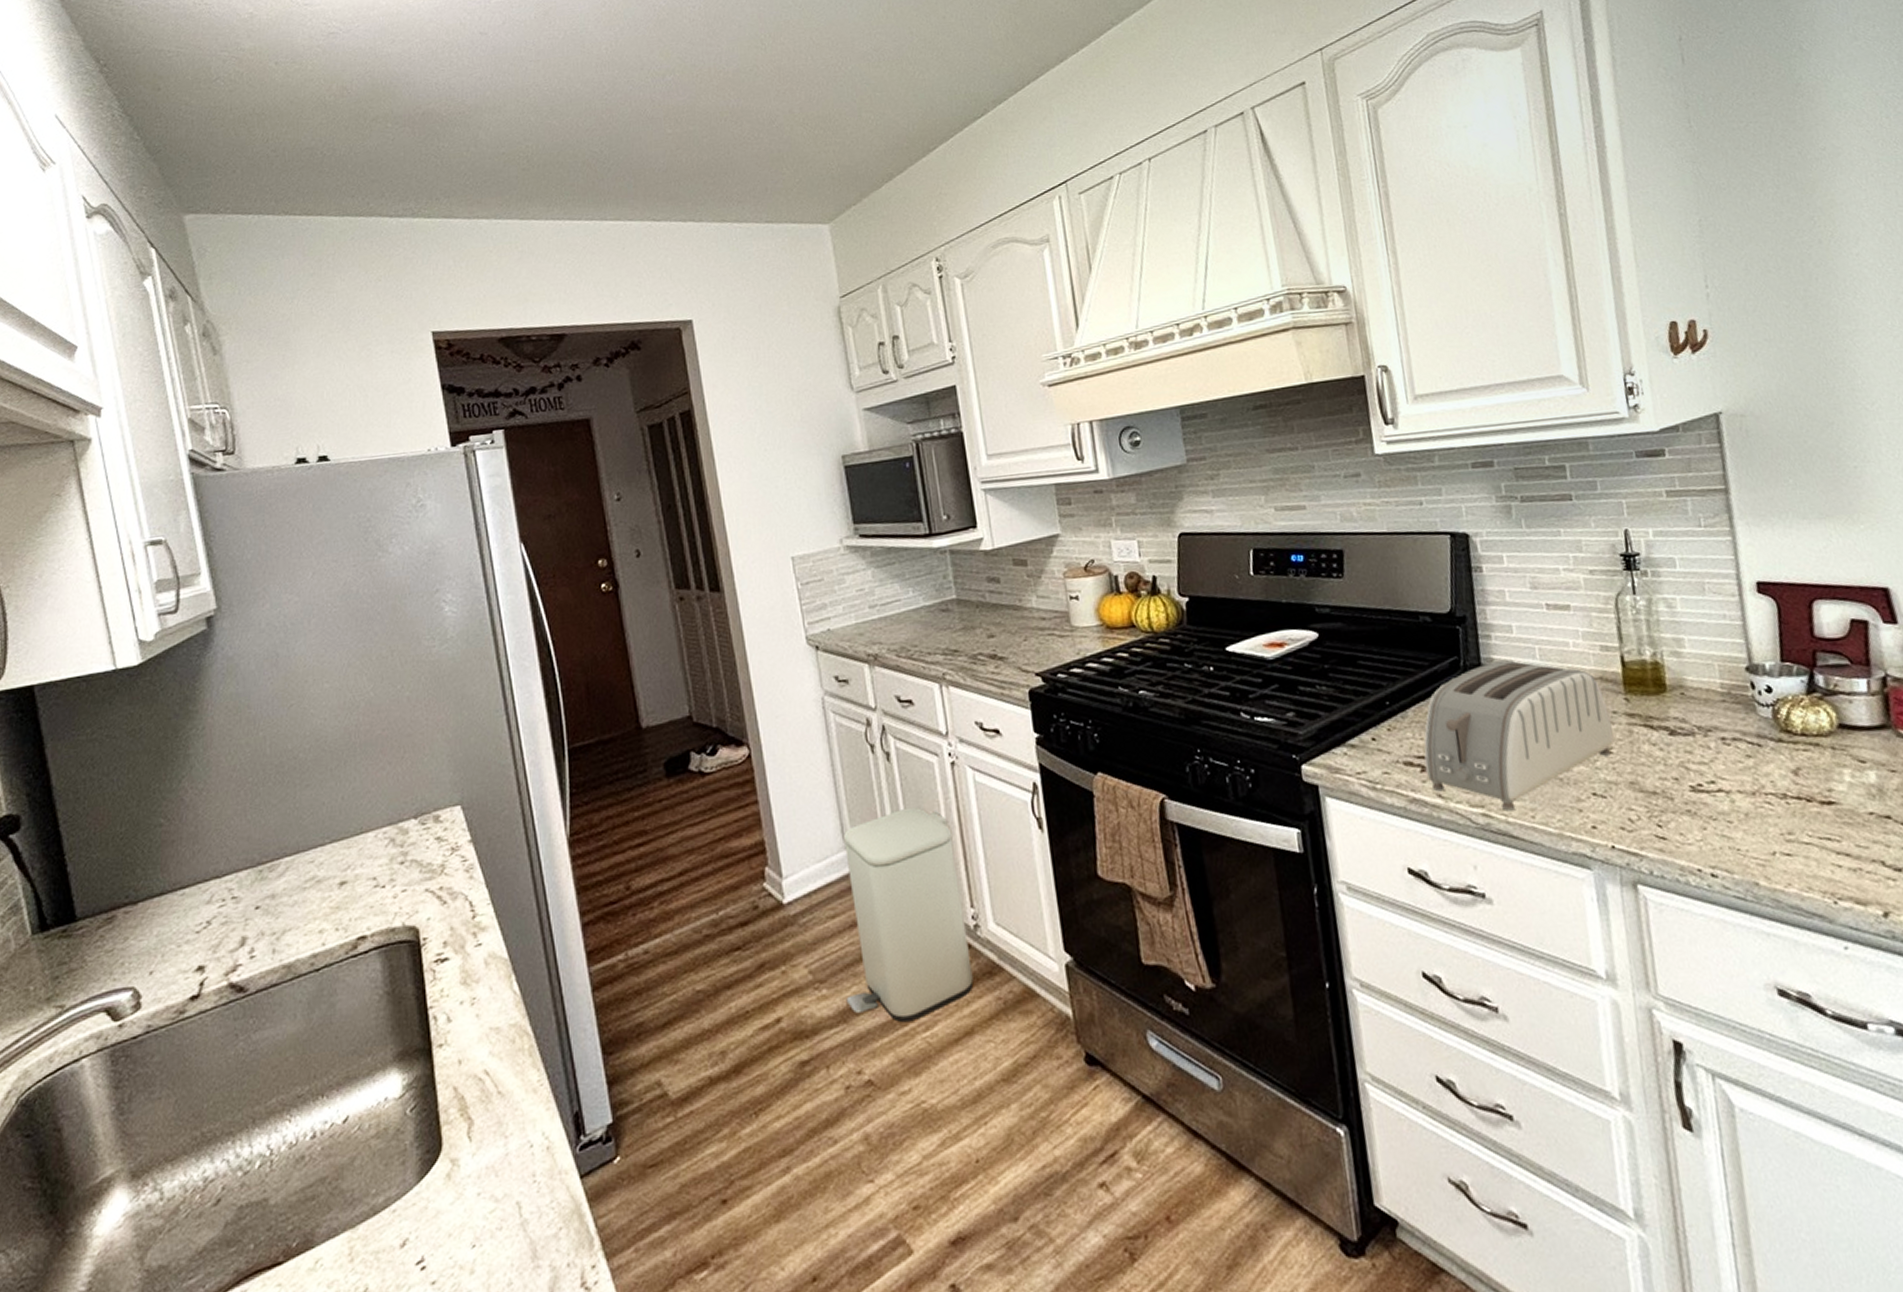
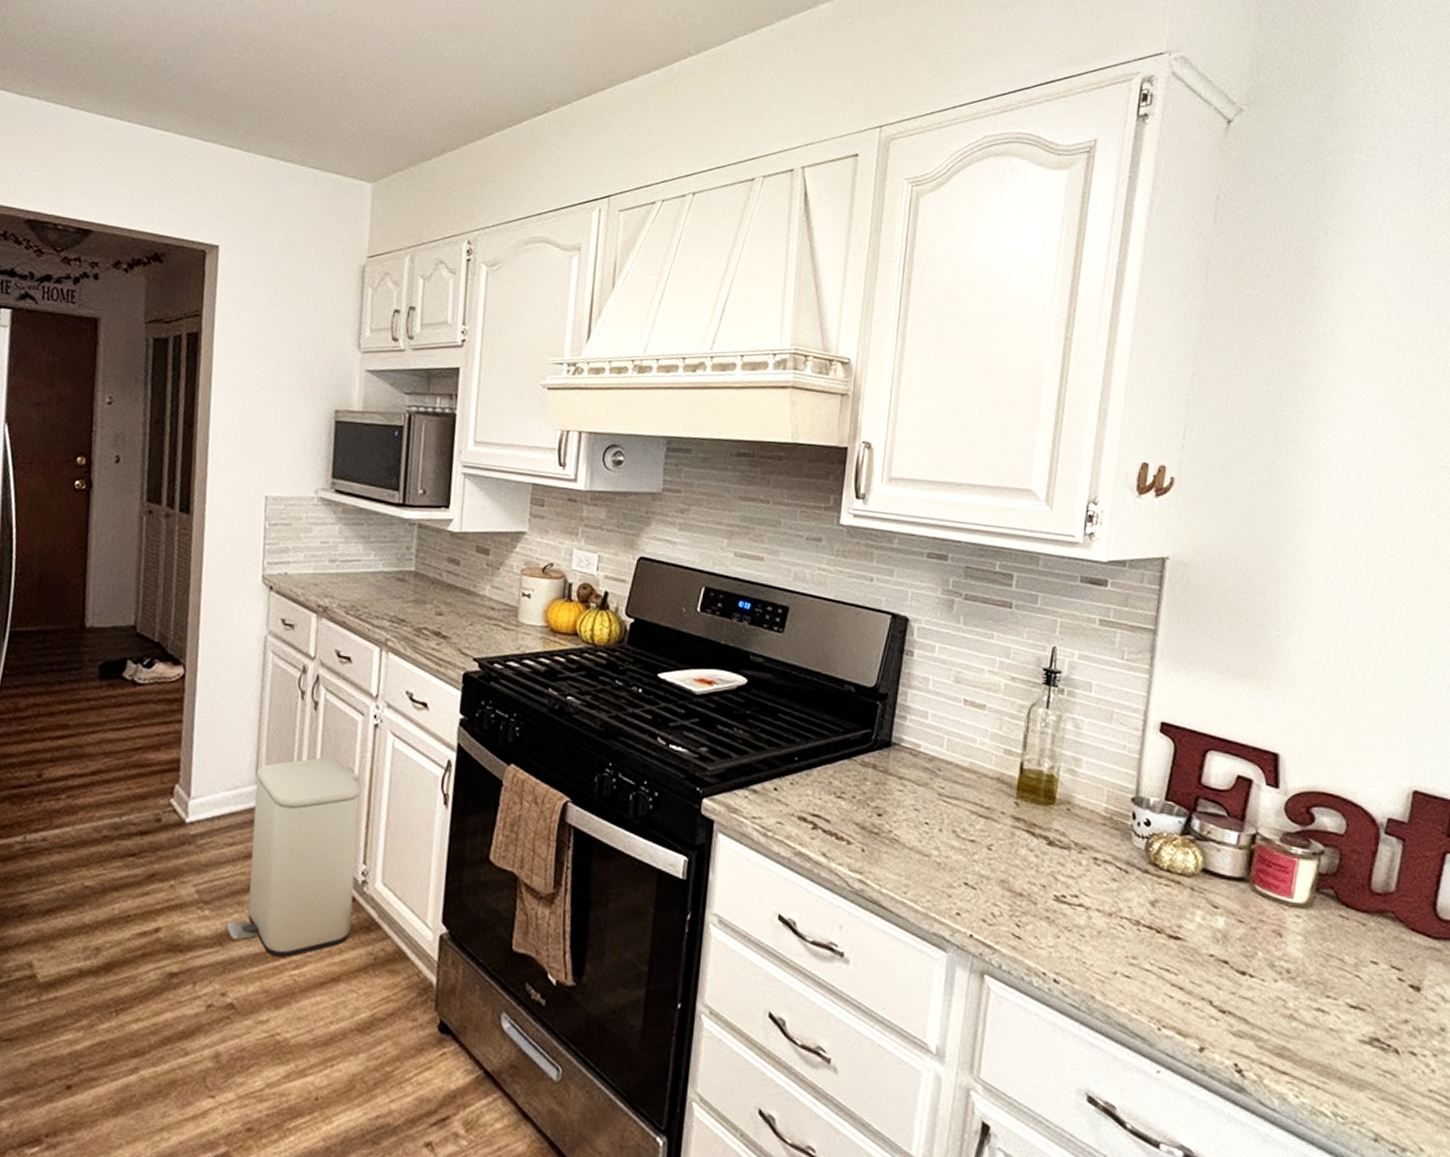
toaster: present [1424,660,1615,811] -> none [816,741,998,883]

